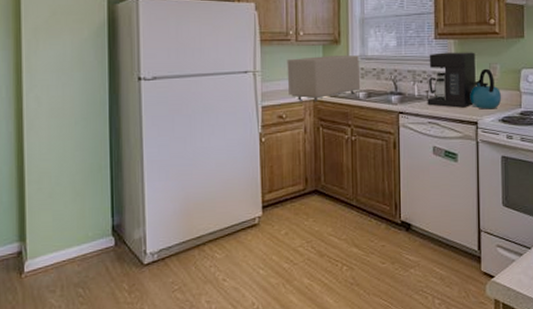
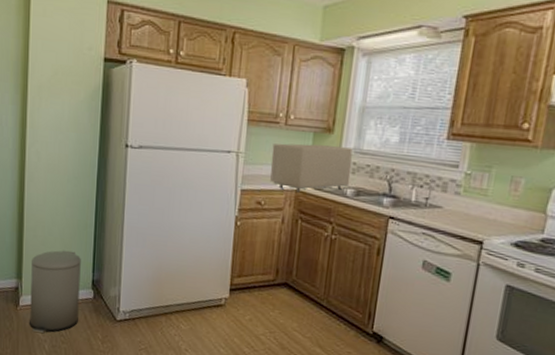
pedal bin: none [37,198,99,300] -> present [30,250,81,334]
coffee maker: present [427,52,476,109] -> none [424,156,496,225]
kettle: present [470,68,502,110] -> none [478,181,521,230]

